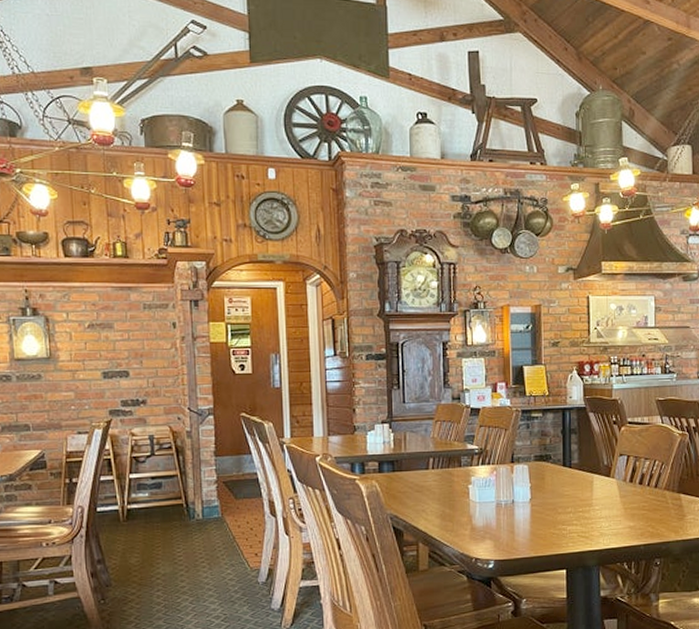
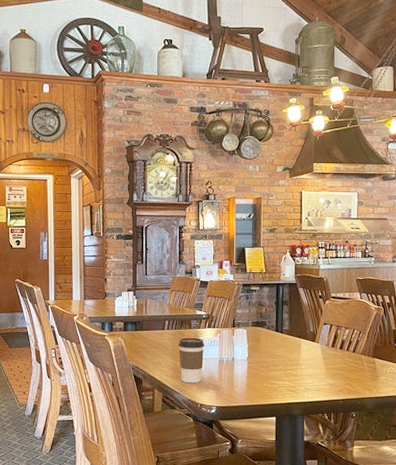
coffee cup: none [445,477,478,534] -> present [178,337,205,384]

